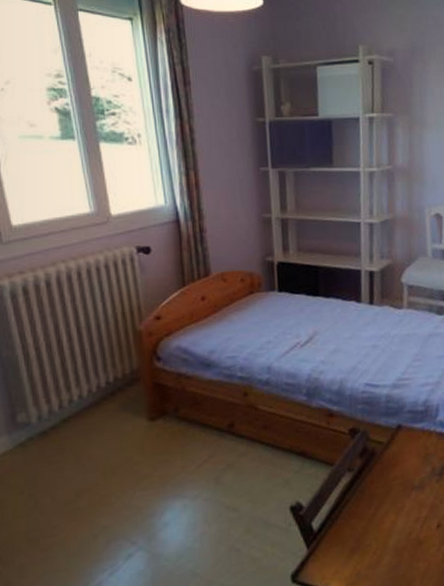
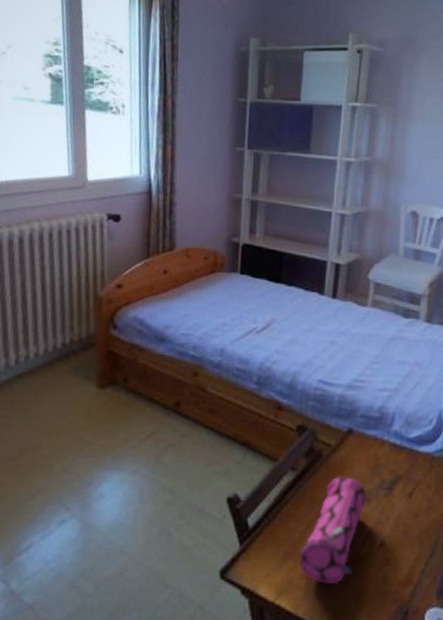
pencil case: none [363,469,421,572] -> present [298,476,366,585]

